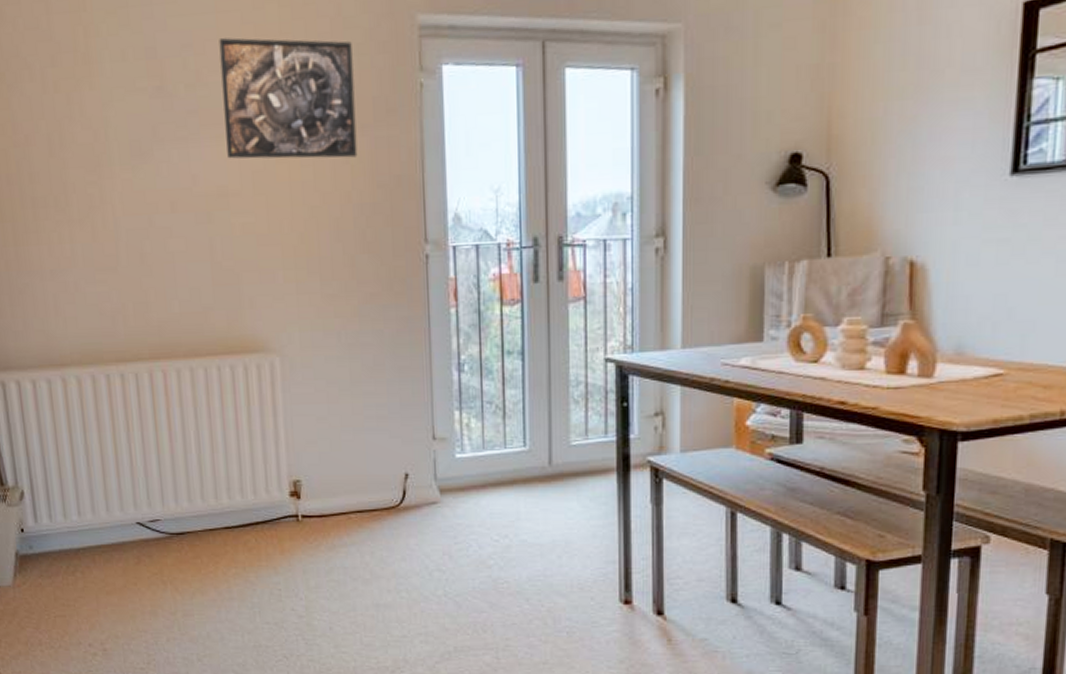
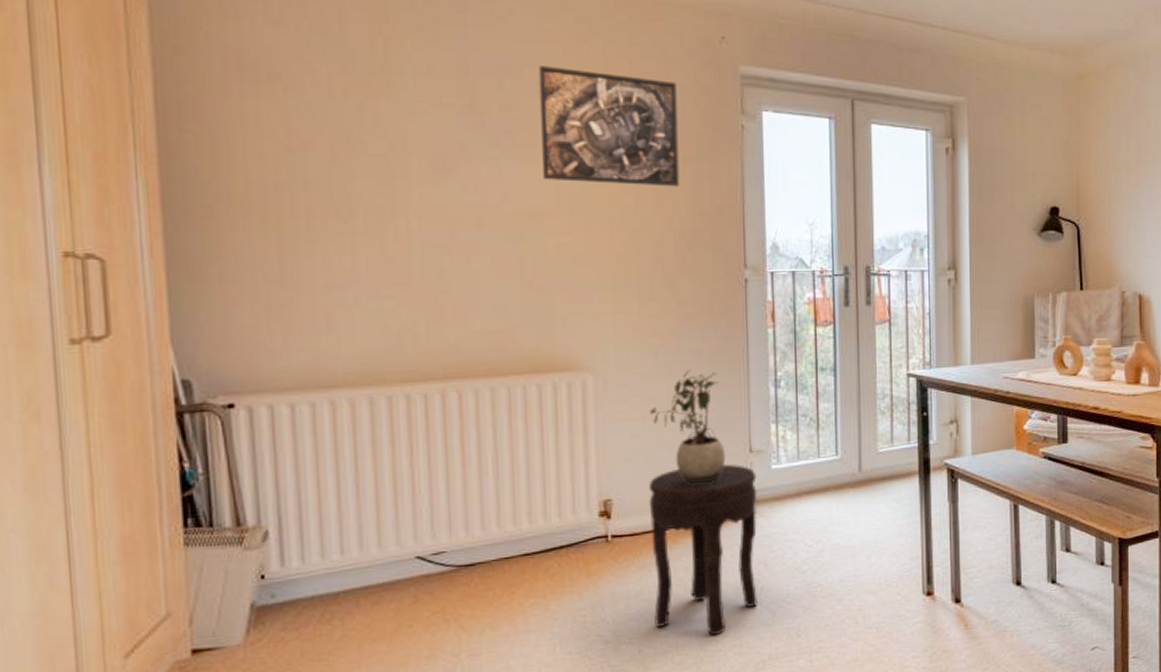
potted plant: none [334,351,409,470] -> present [650,369,726,485]
side table: none [334,450,443,622] -> present [648,464,758,636]

